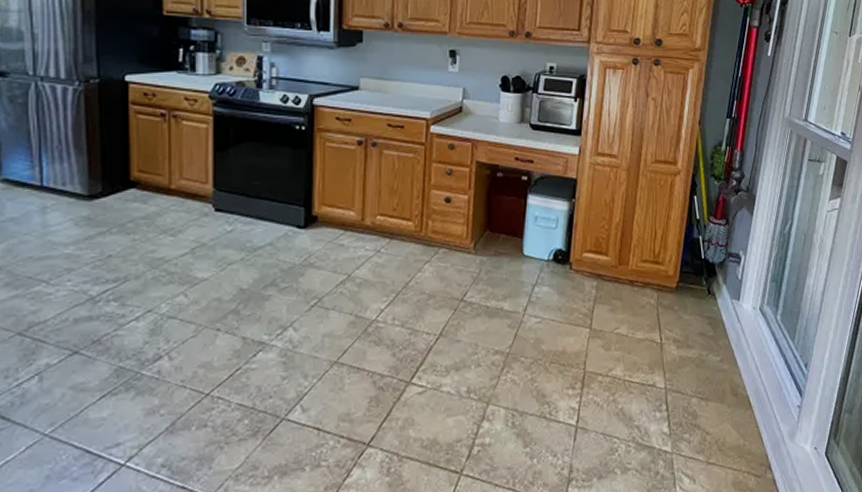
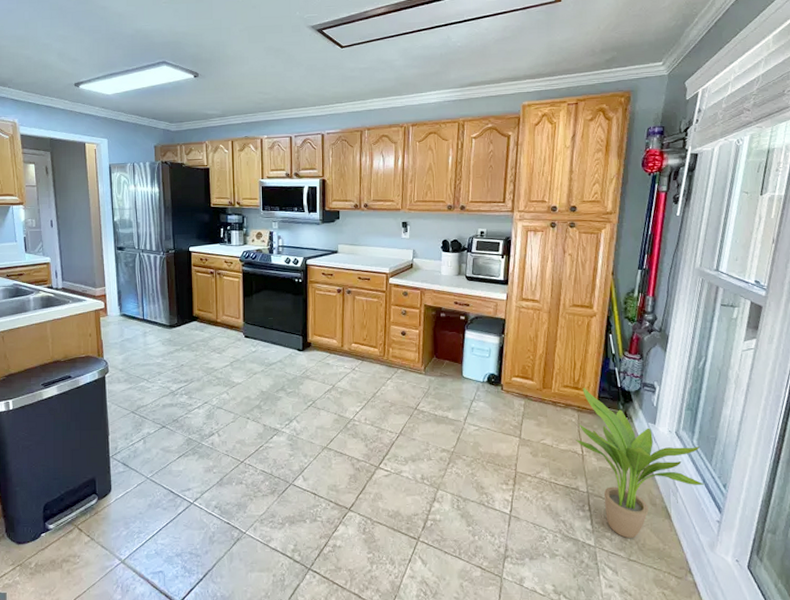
potted plant: none [653,261,788,438] -> present [574,388,706,539]

